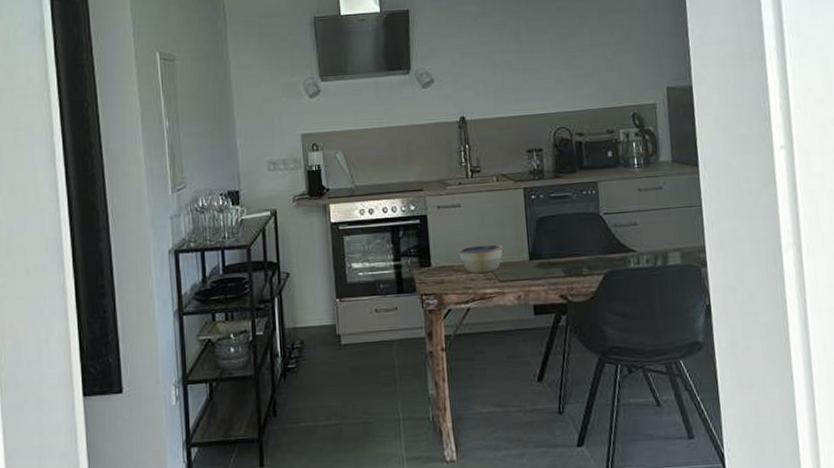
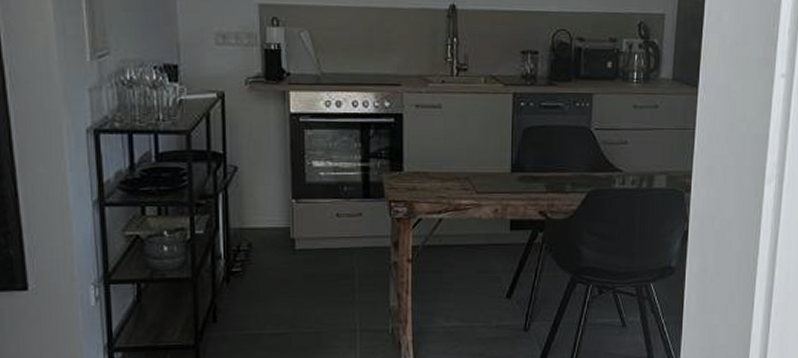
bowl: present [458,244,503,274] -> none [435,152,483,183]

